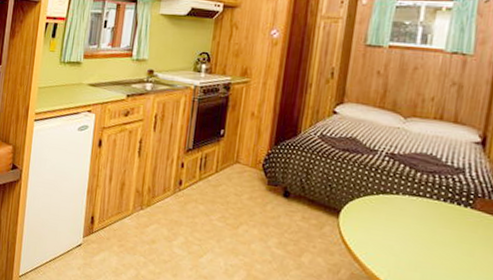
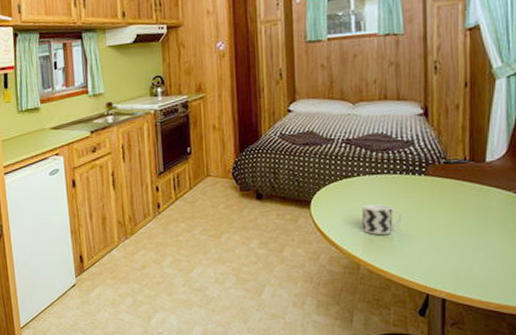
cup: none [391,226,440,263] -> present [362,204,403,235]

